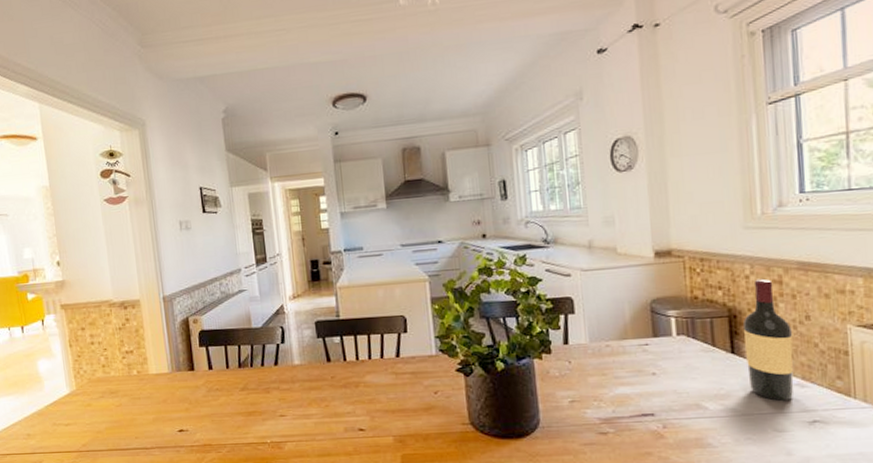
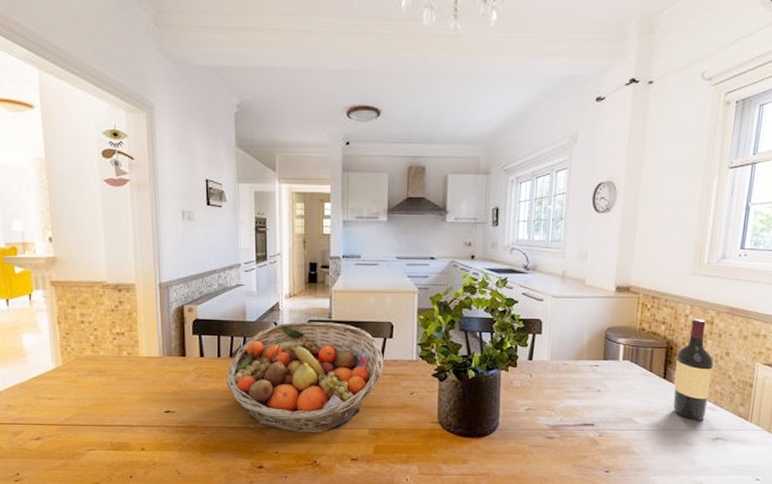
fruit basket: none [237,321,402,445] -> present [227,321,384,433]

